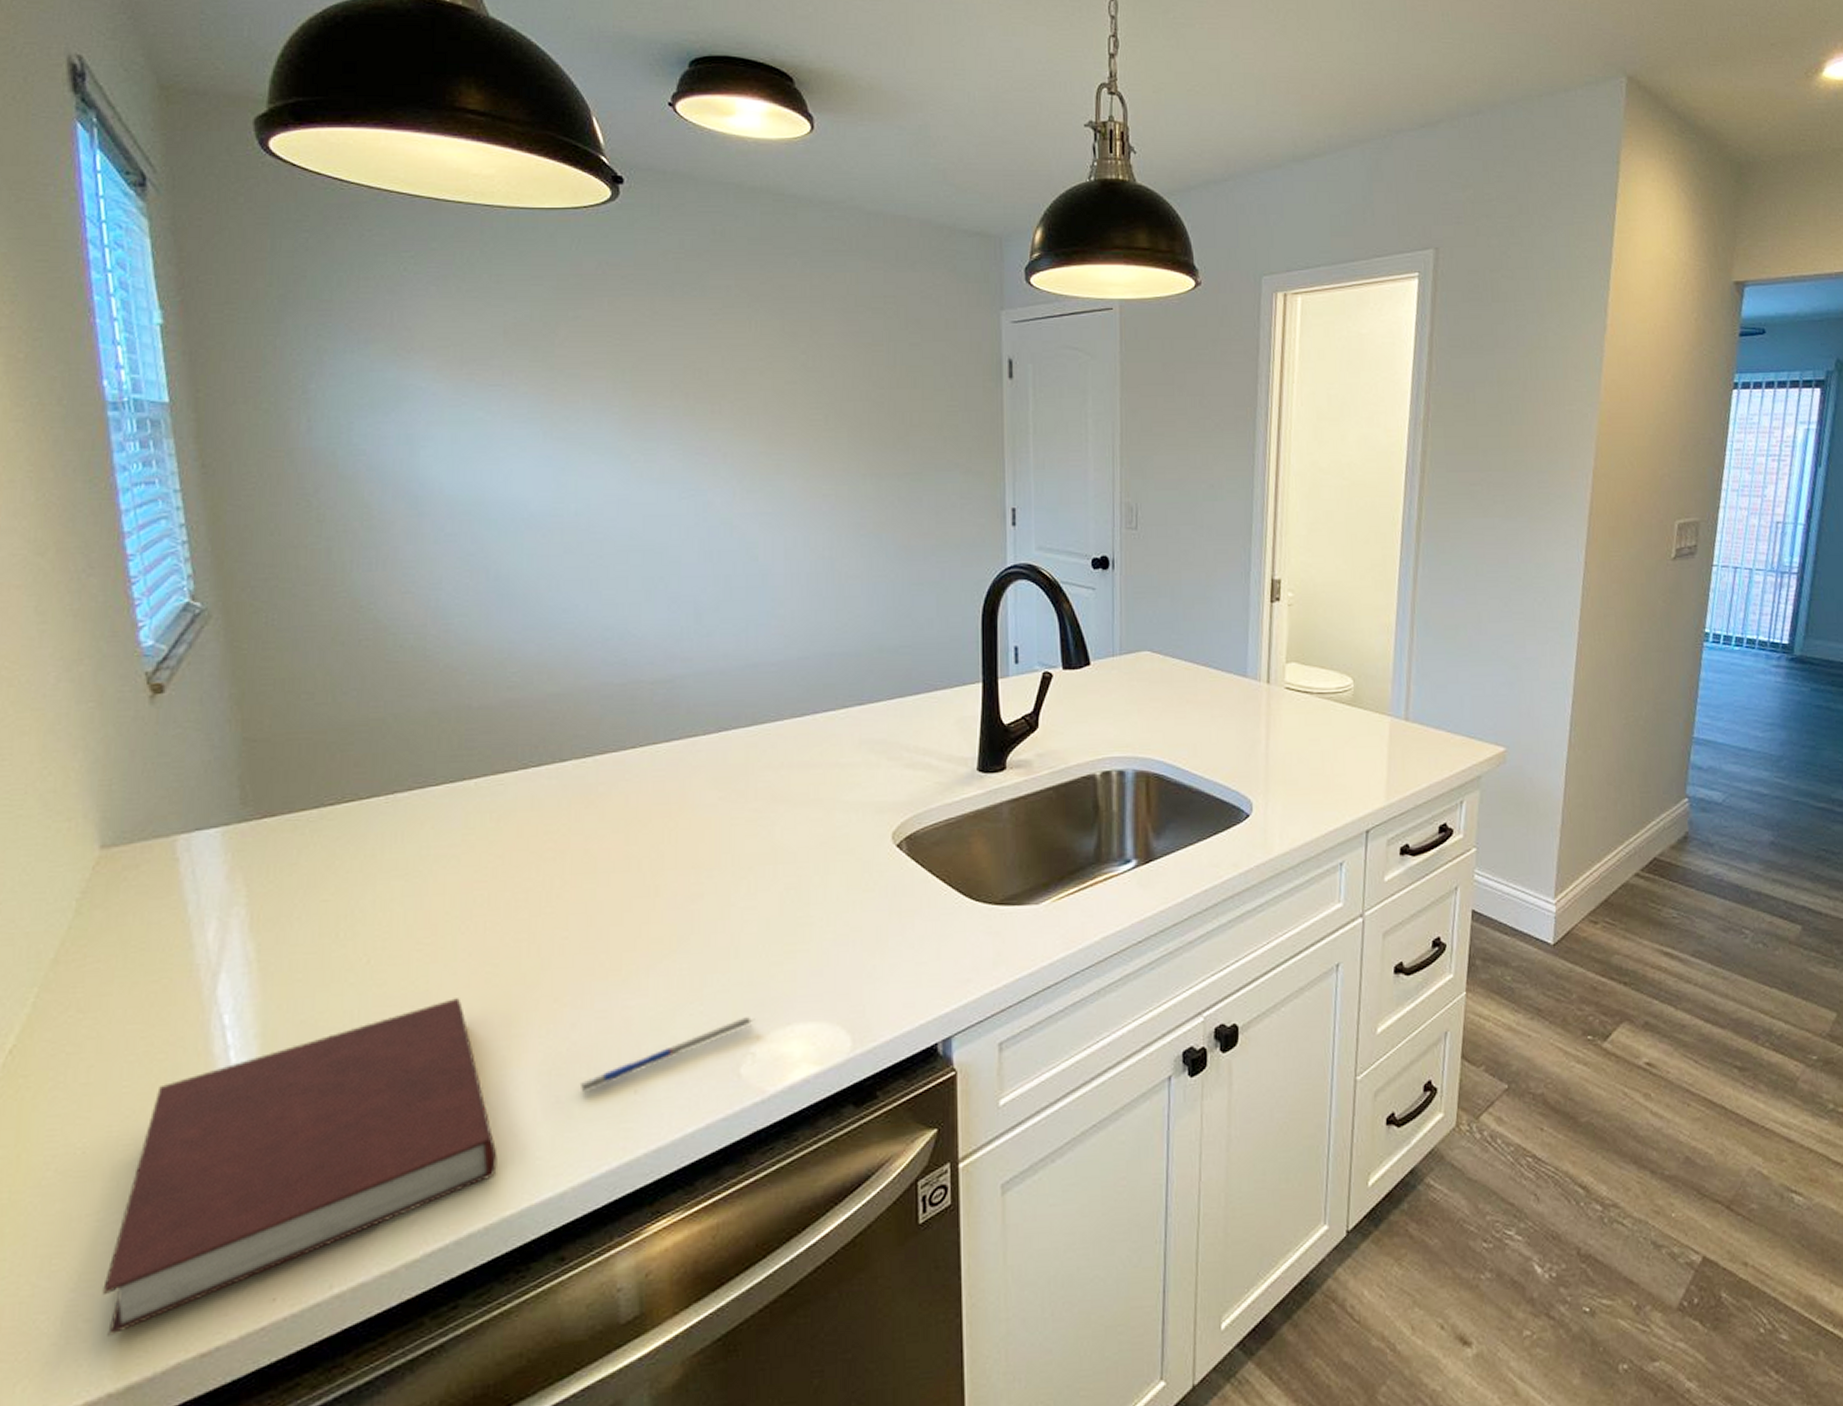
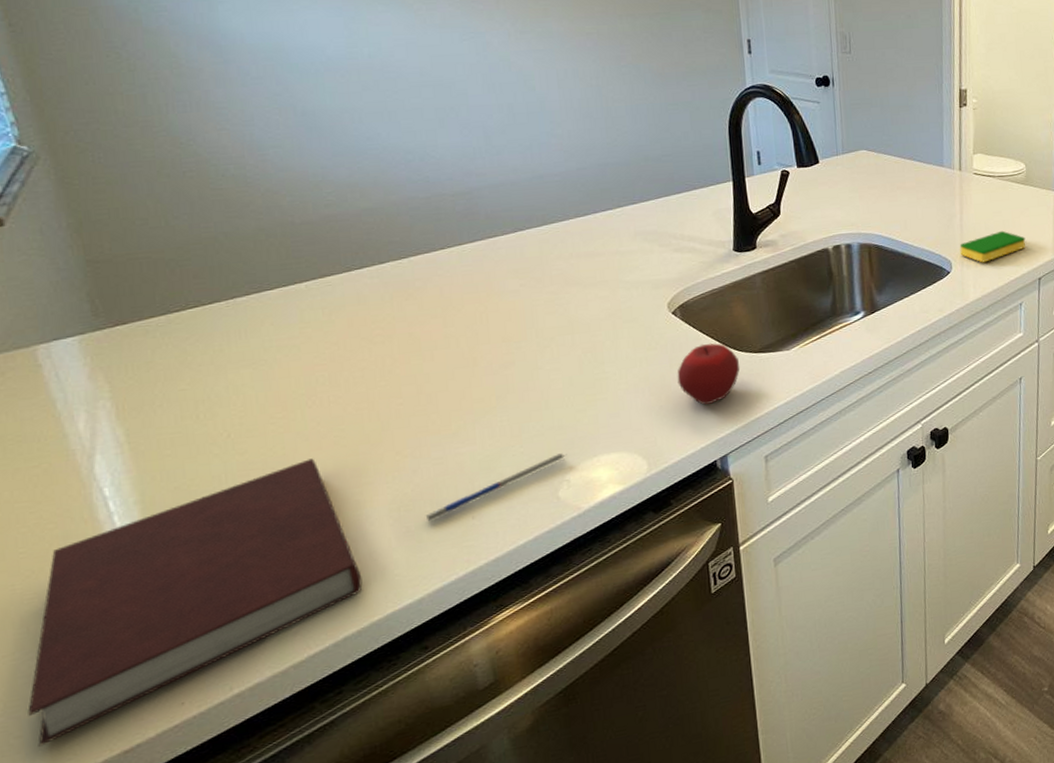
apple: none [897,888,976,968] -> present [677,343,740,405]
dish sponge: none [1263,764,1351,806] -> present [959,230,1026,263]

